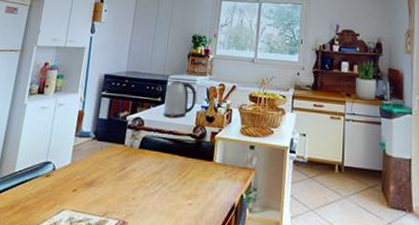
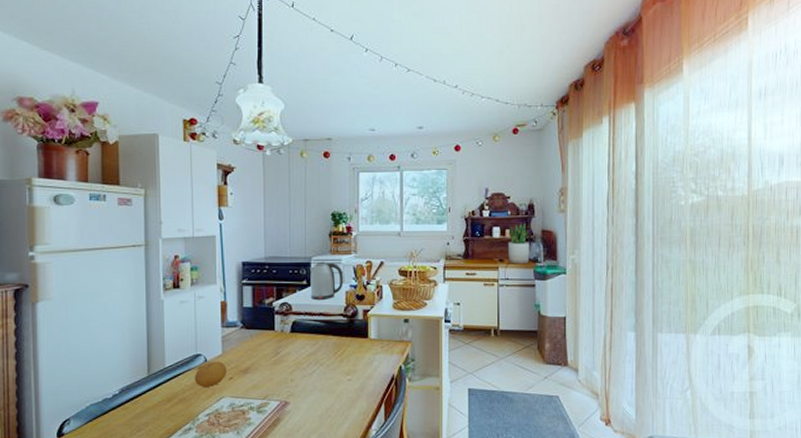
fruit: none [39,170,73,198] -> present [194,361,227,388]

